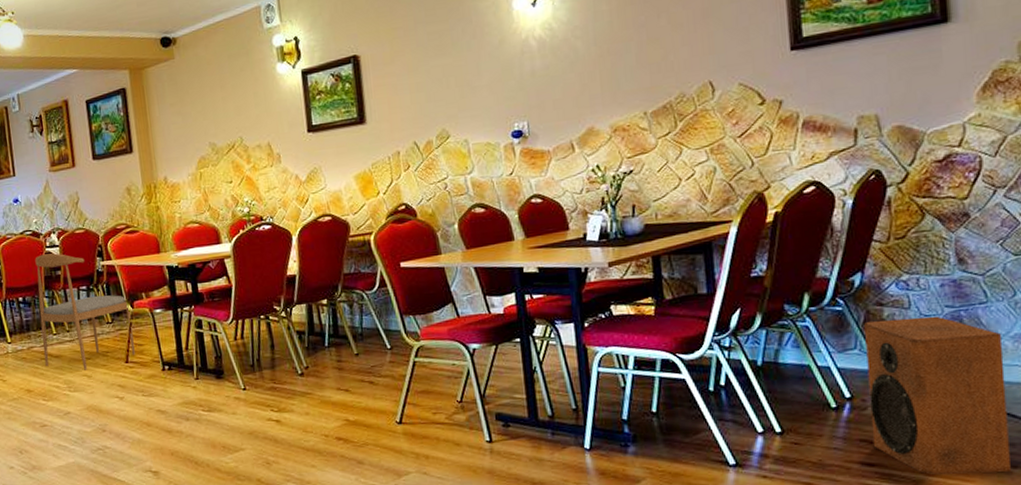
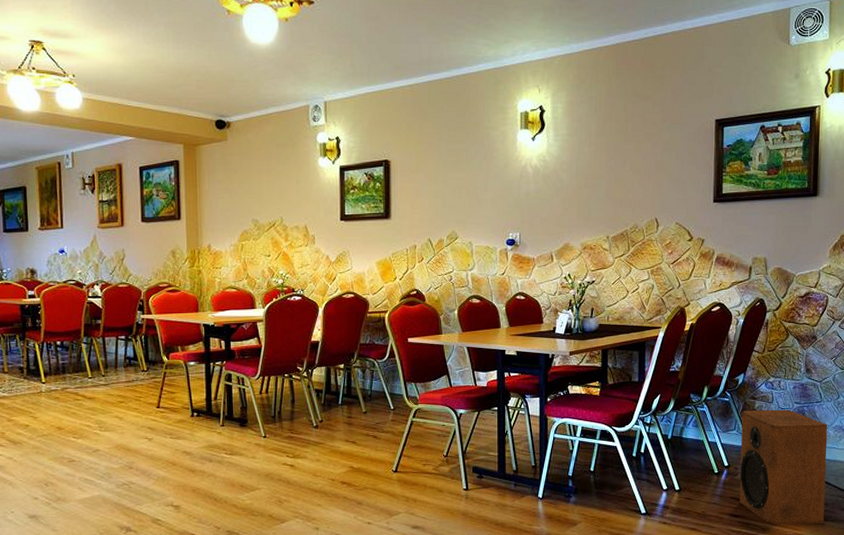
dining chair: present [35,253,135,370] -> none [76,303,167,412]

